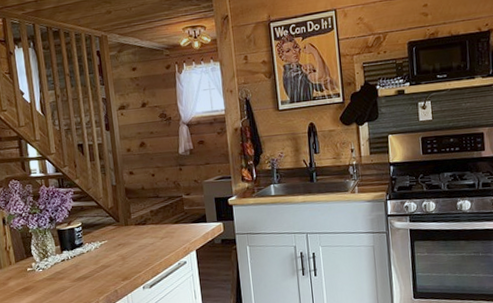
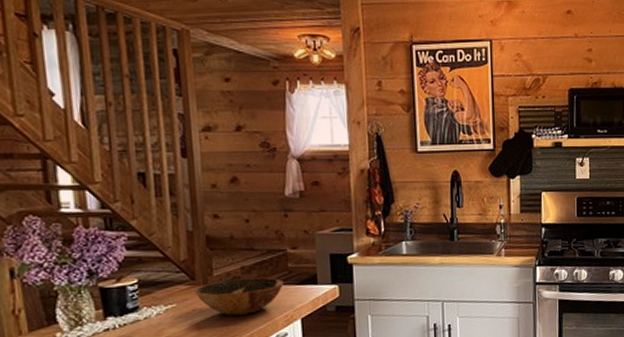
bowl: none [119,218,182,249] -> present [195,277,285,316]

